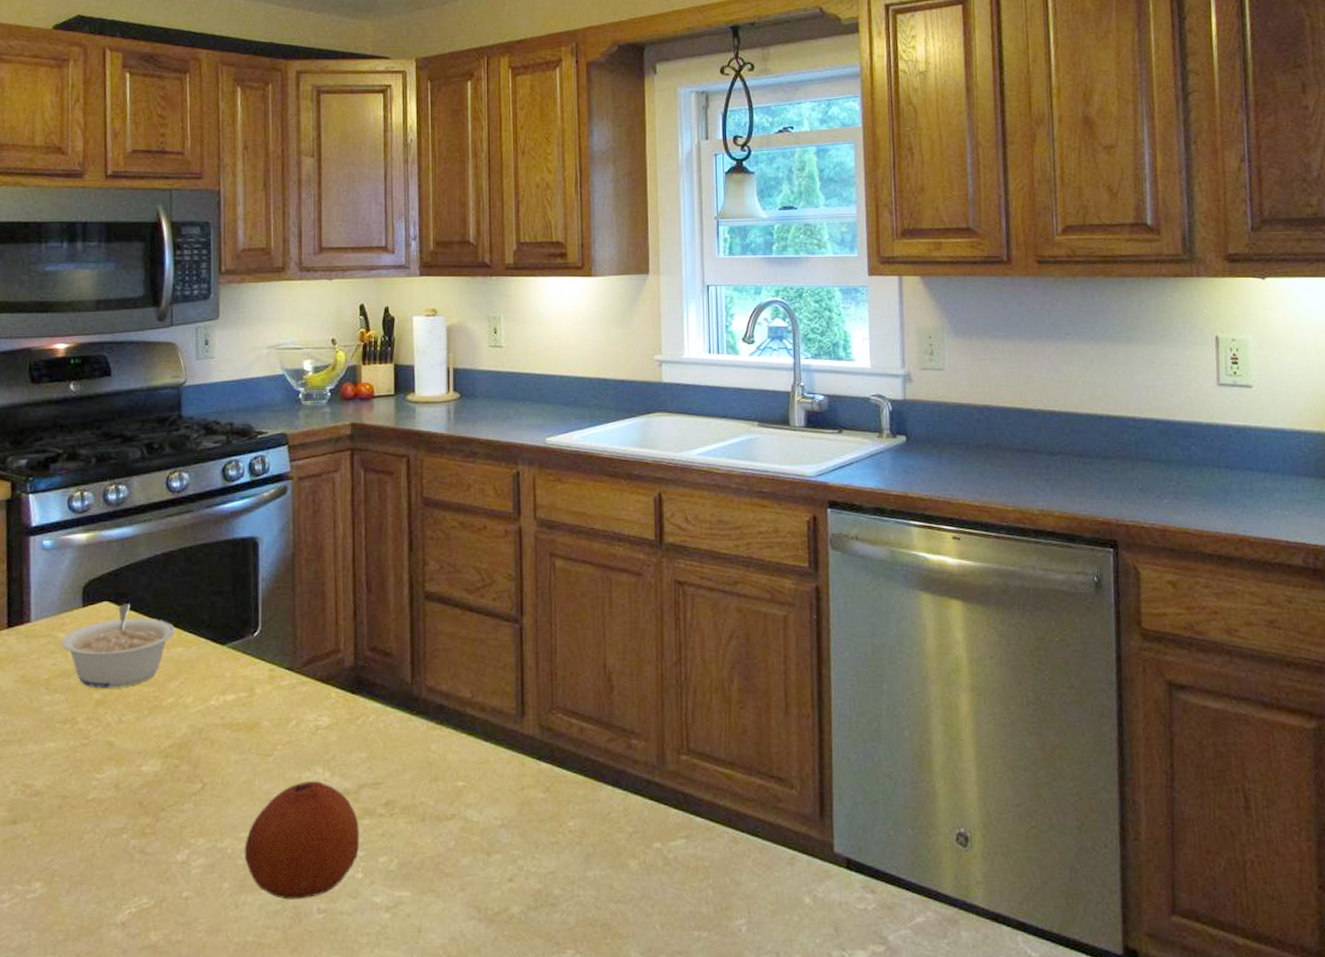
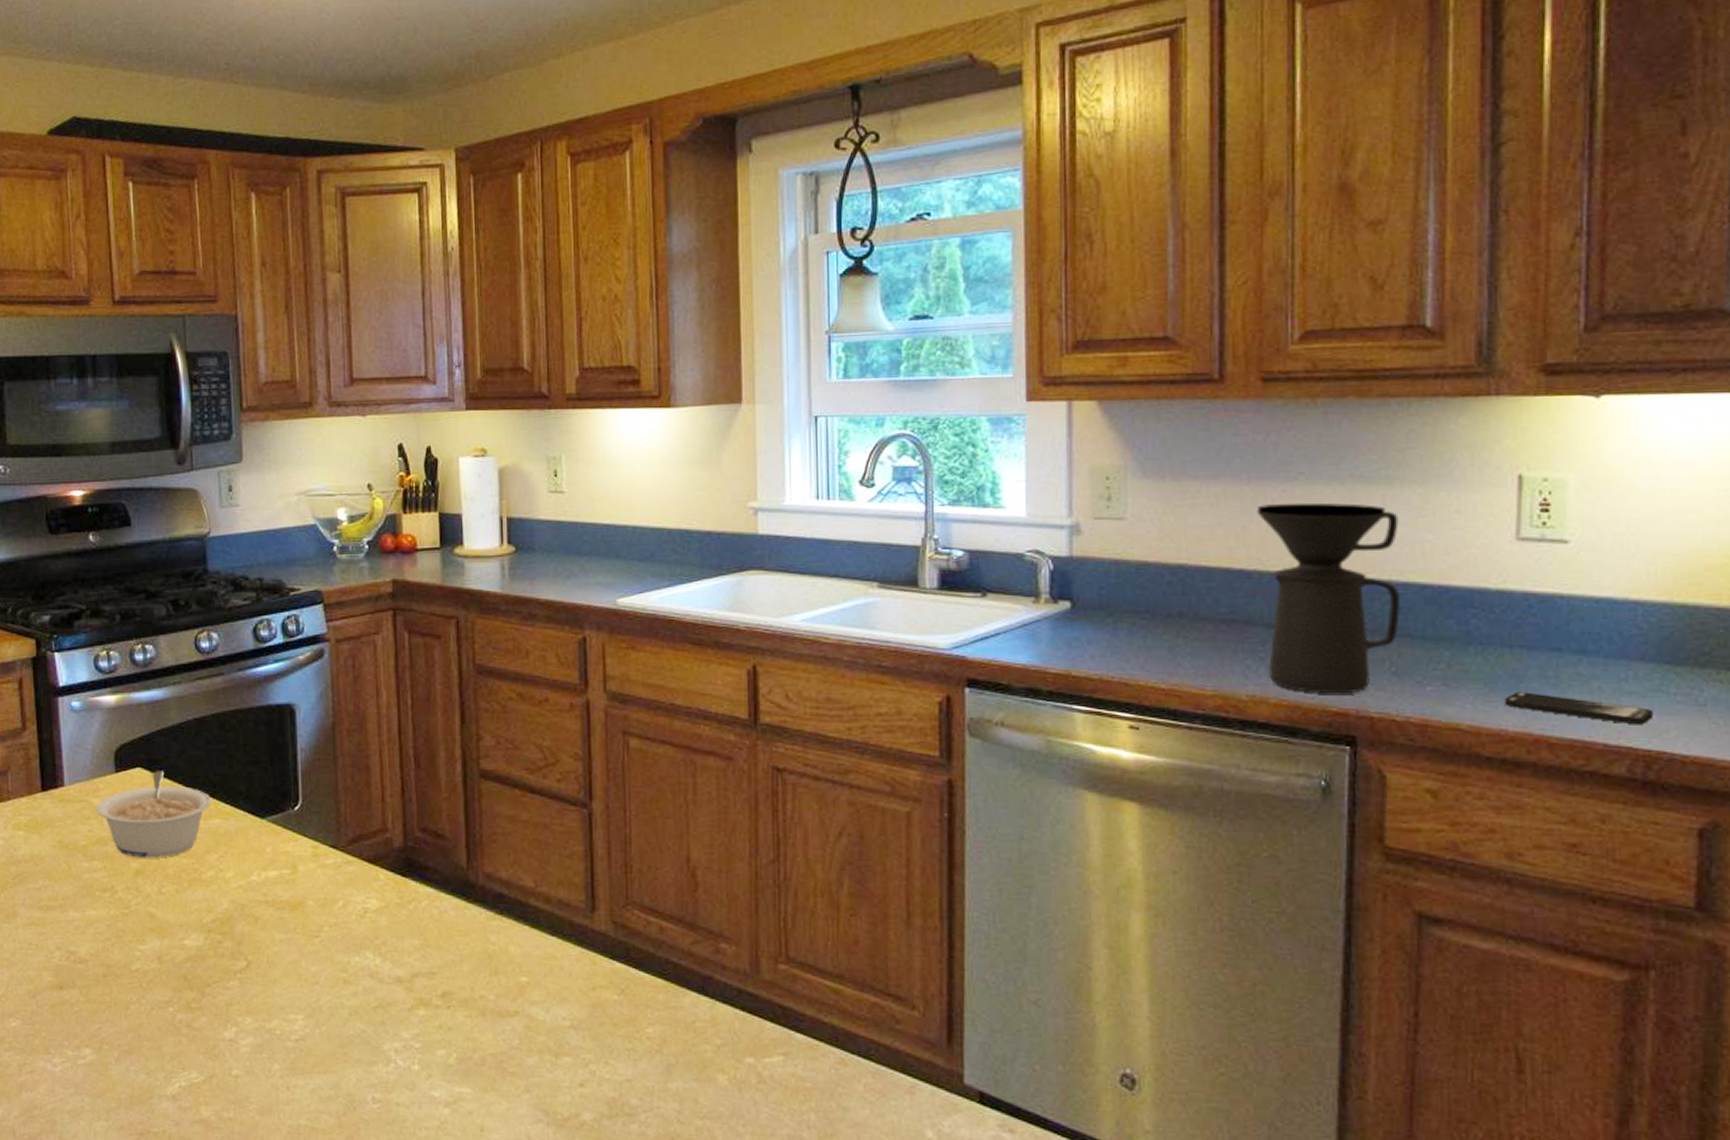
fruit: present [244,781,359,900] -> none [293,966,414,1087]
coffee maker: none [1038,357,1142,507] -> present [1256,502,1400,694]
smartphone: none [1217,502,1318,526] -> present [1504,692,1654,725]

